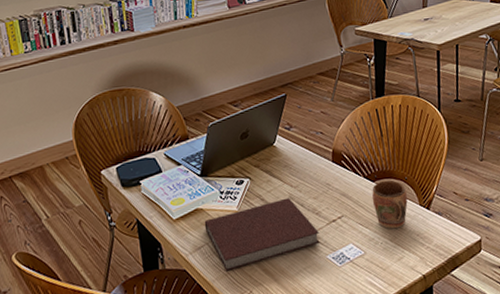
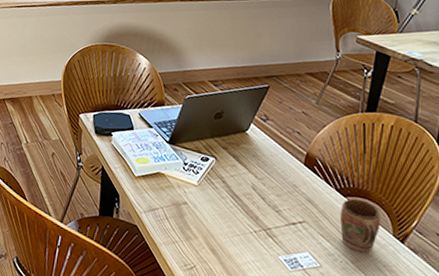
notebook: present [204,197,320,272] -> none [162,185,275,242]

